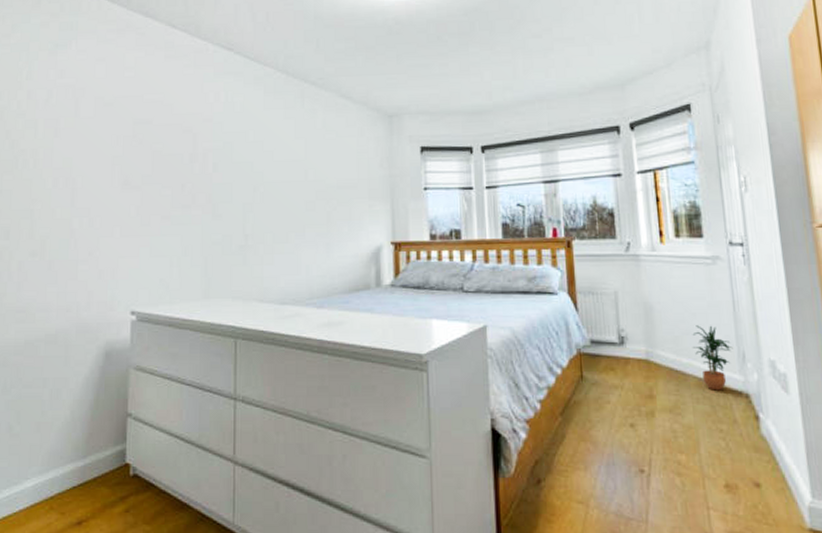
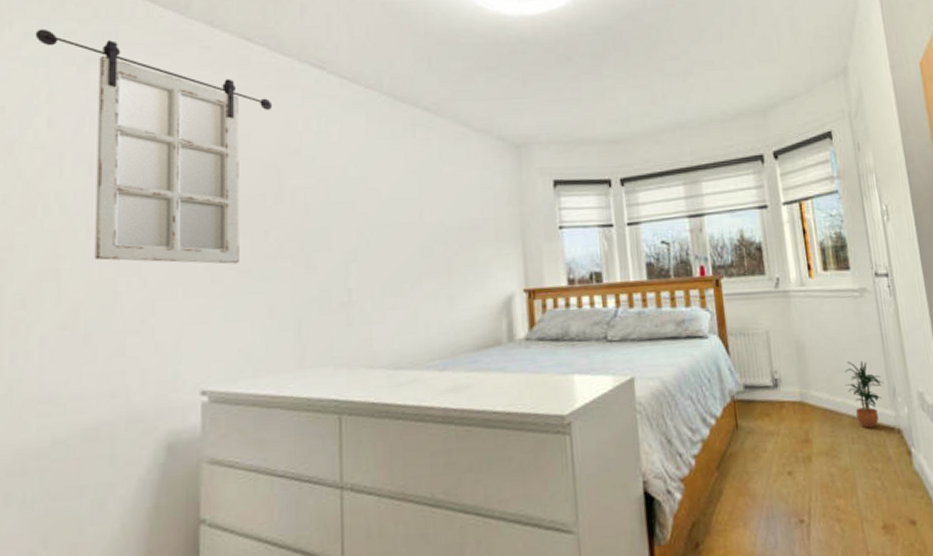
home mirror: none [20,21,191,211] -> present [35,28,273,264]

